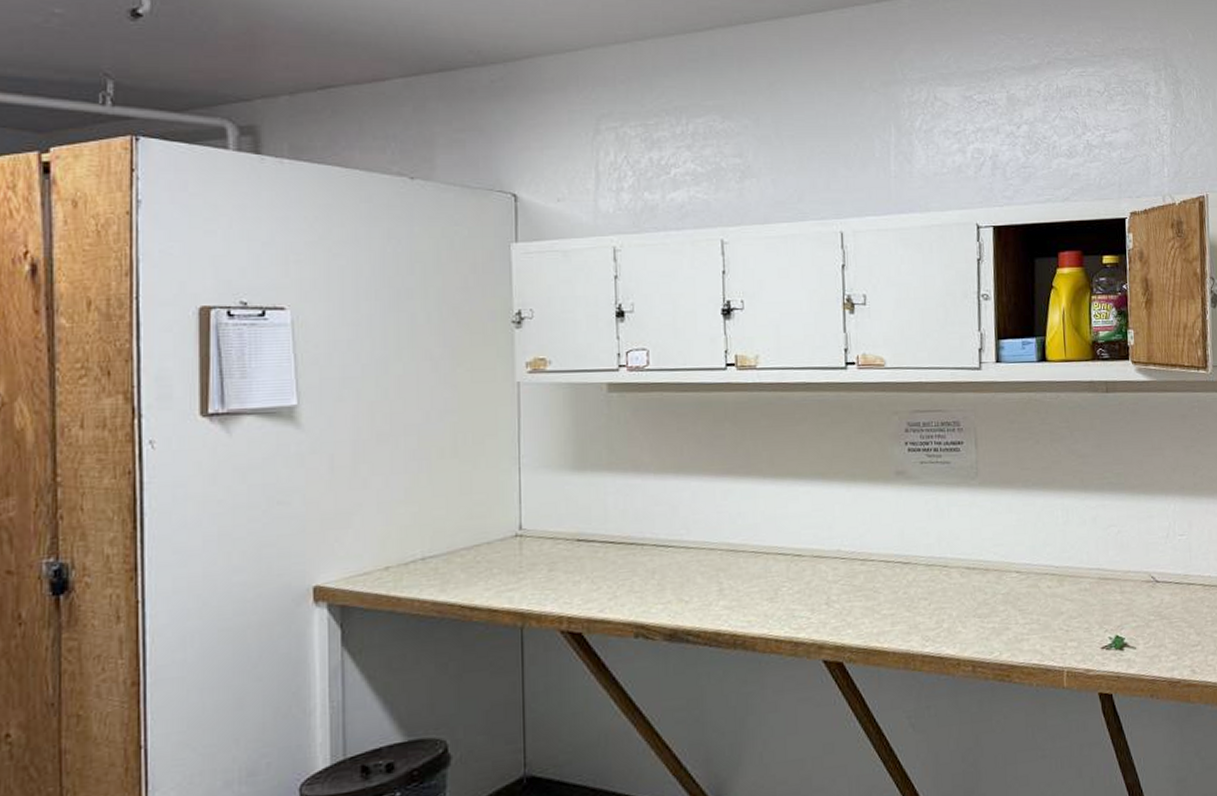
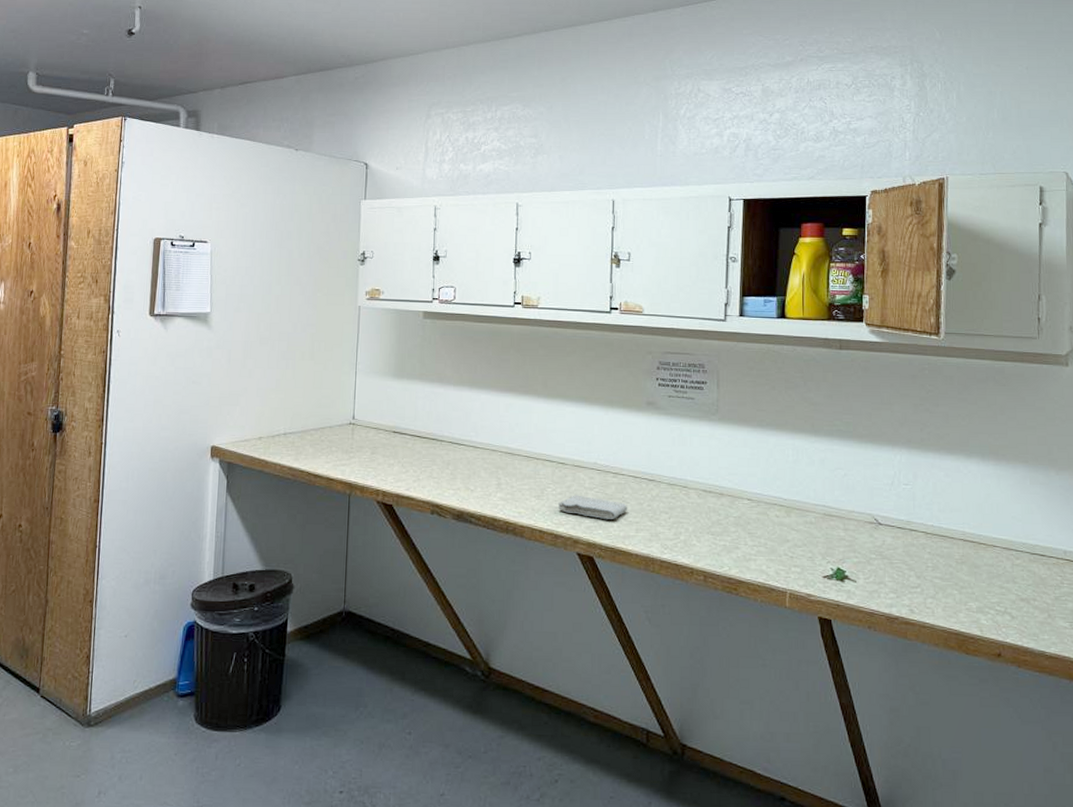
washcloth: none [795,591,881,616] -> present [557,495,628,519]

